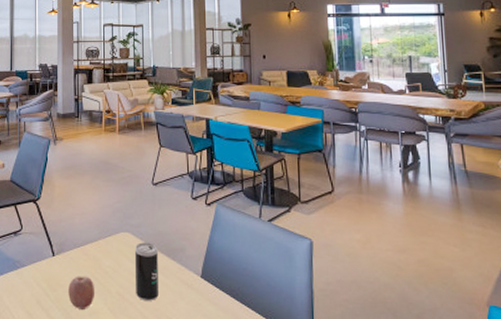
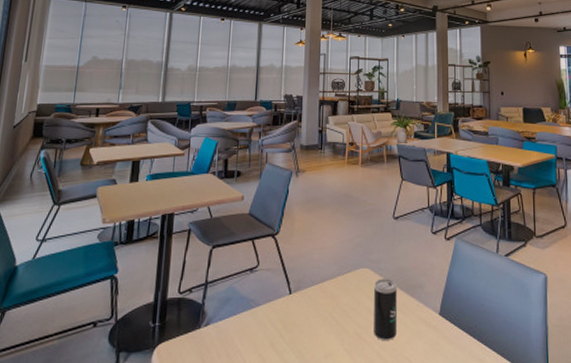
fruit: present [68,276,96,310] -> none [304,315,332,351]

